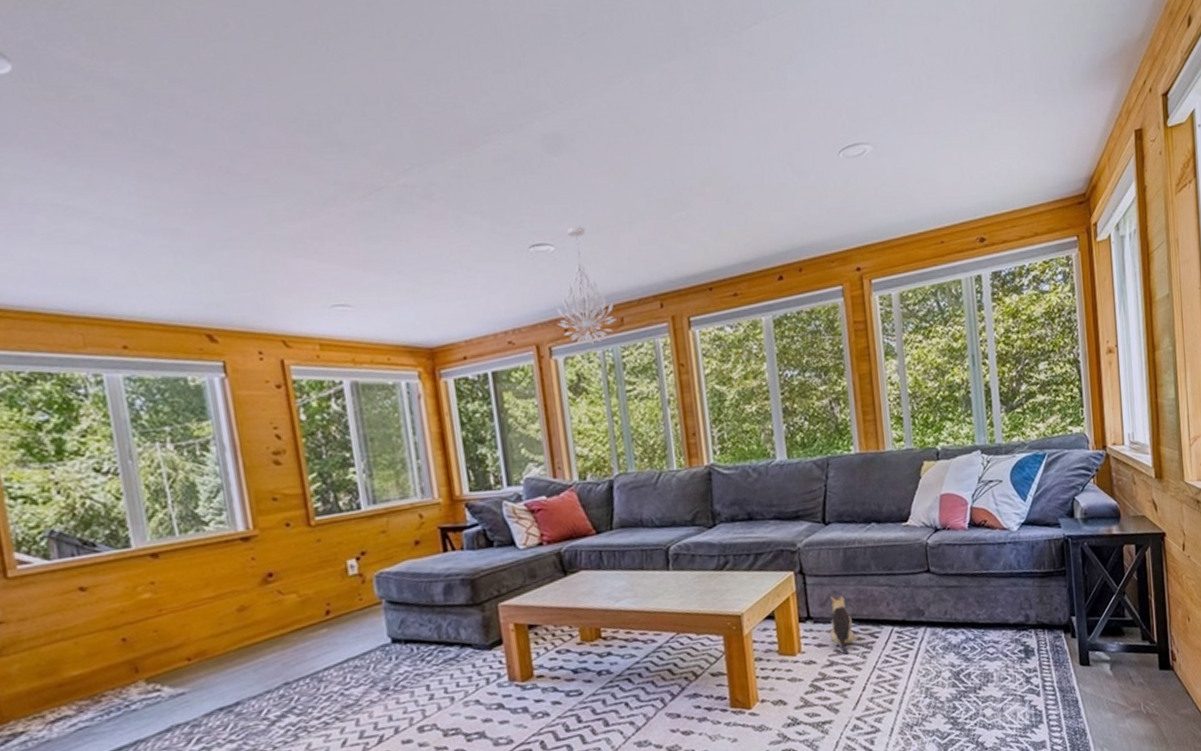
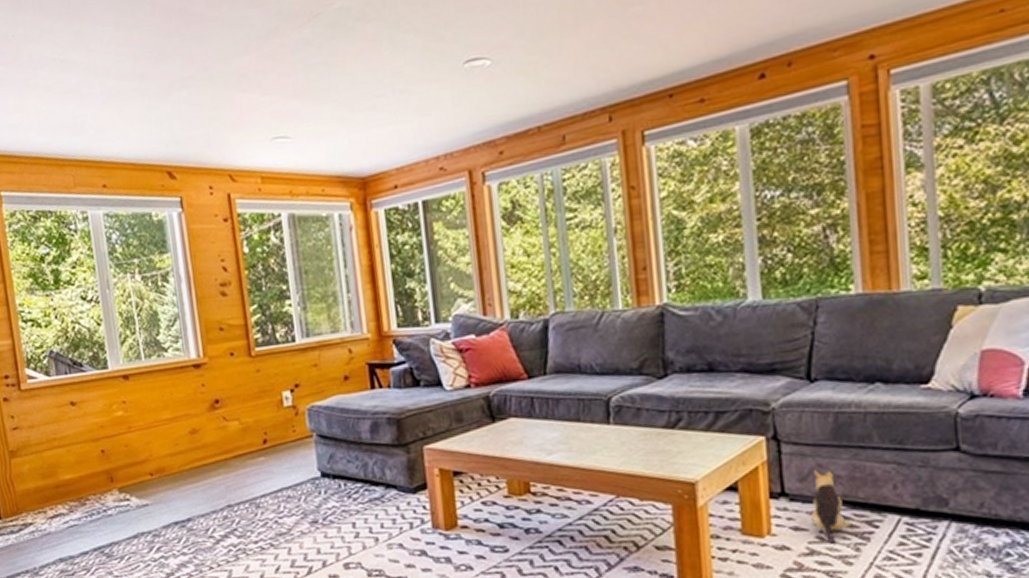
chandelier: present [556,226,618,345] -> none [491,34,559,168]

